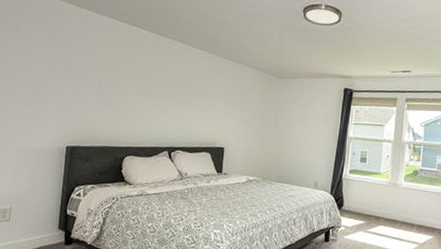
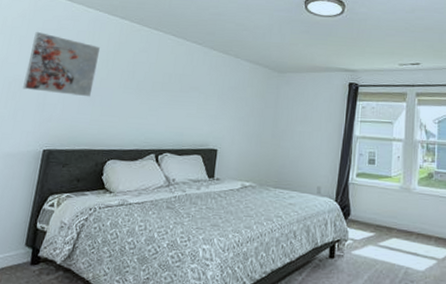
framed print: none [42,36,111,99] -> present [23,31,100,97]

